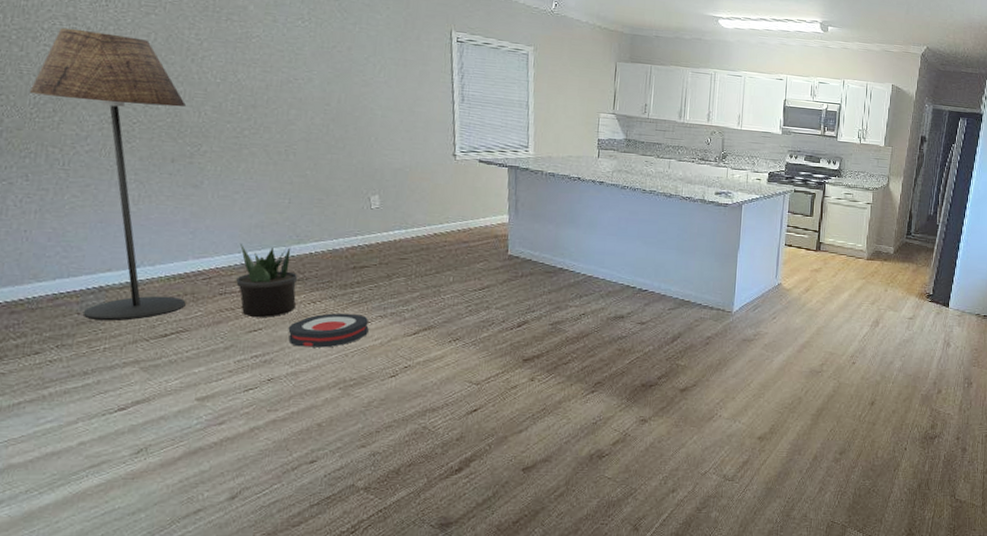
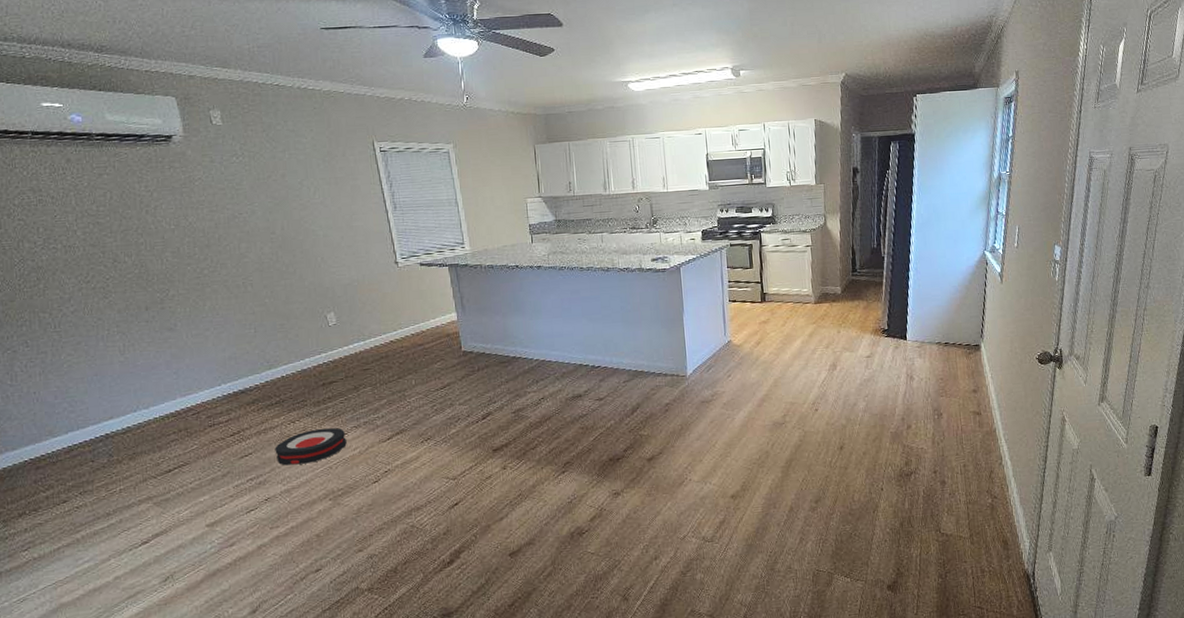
floor lamp: present [29,27,187,320] -> none [13,199,182,465]
planter: present [236,243,298,317] -> none [219,372,279,443]

